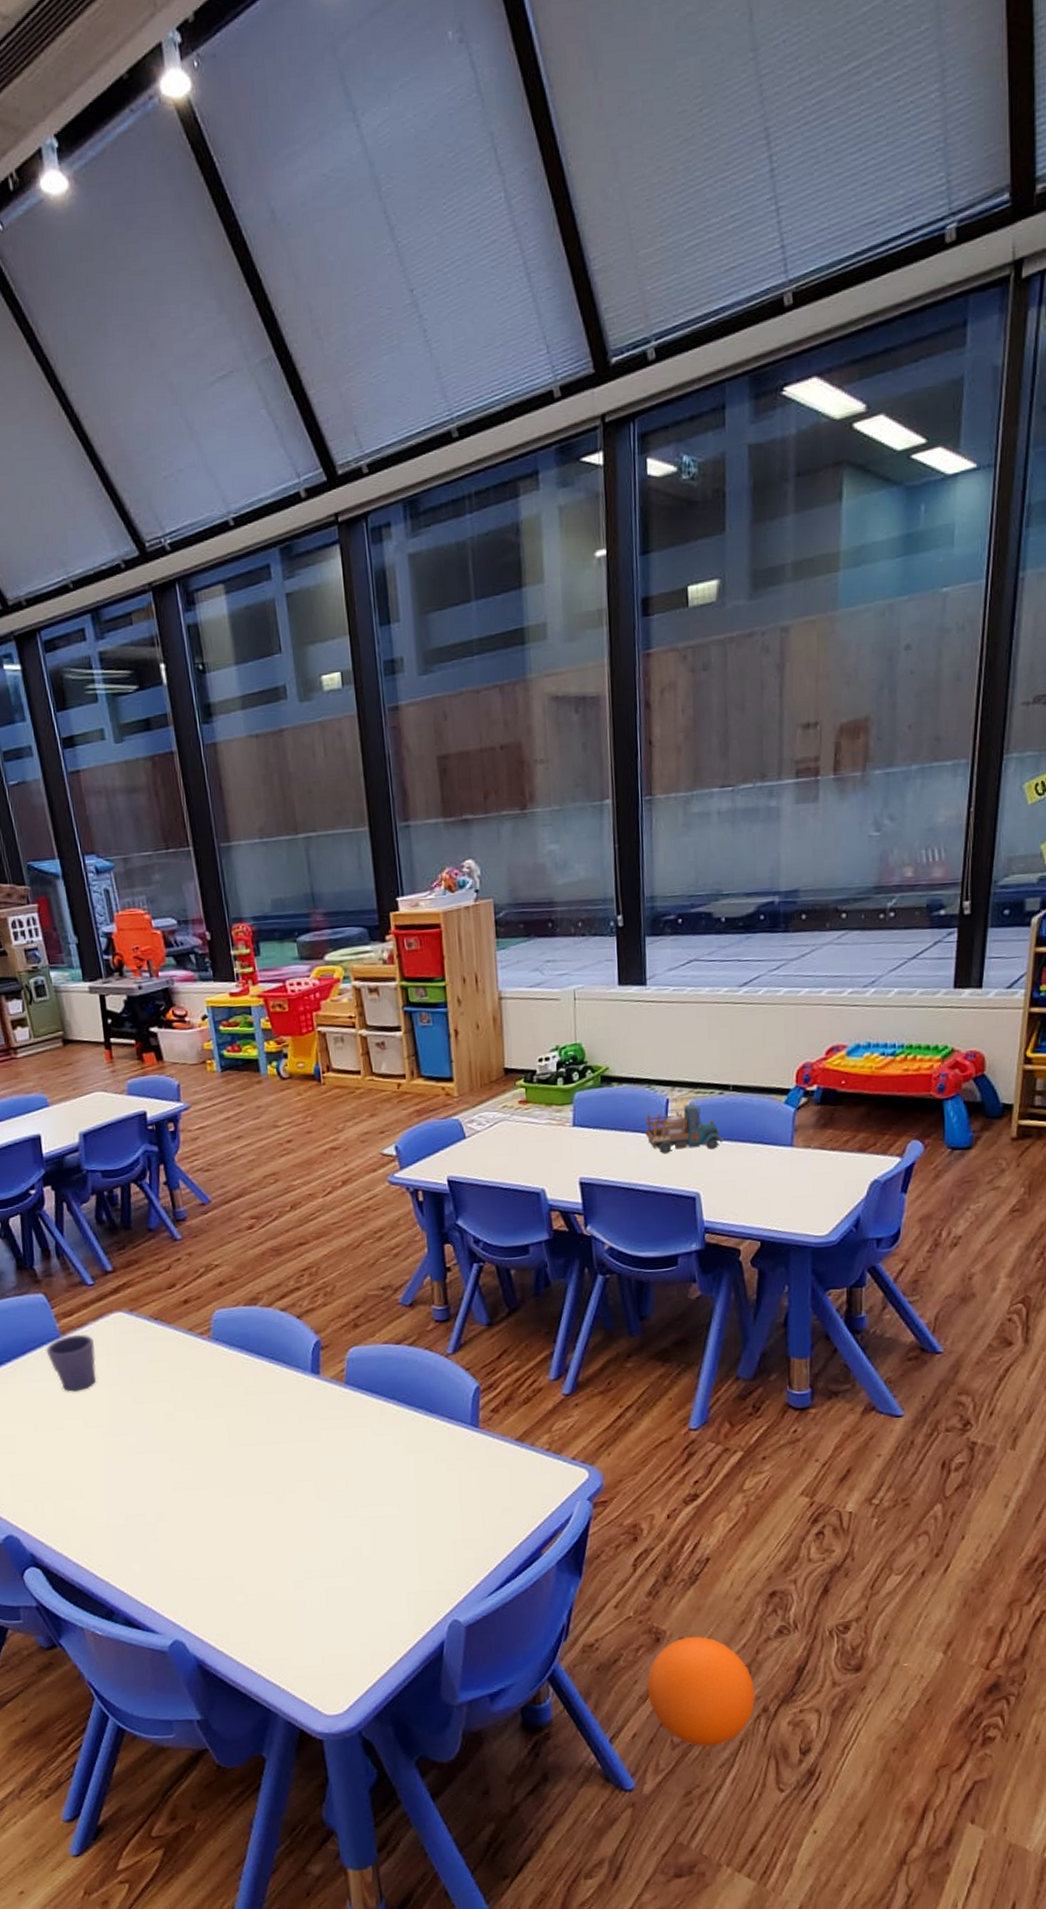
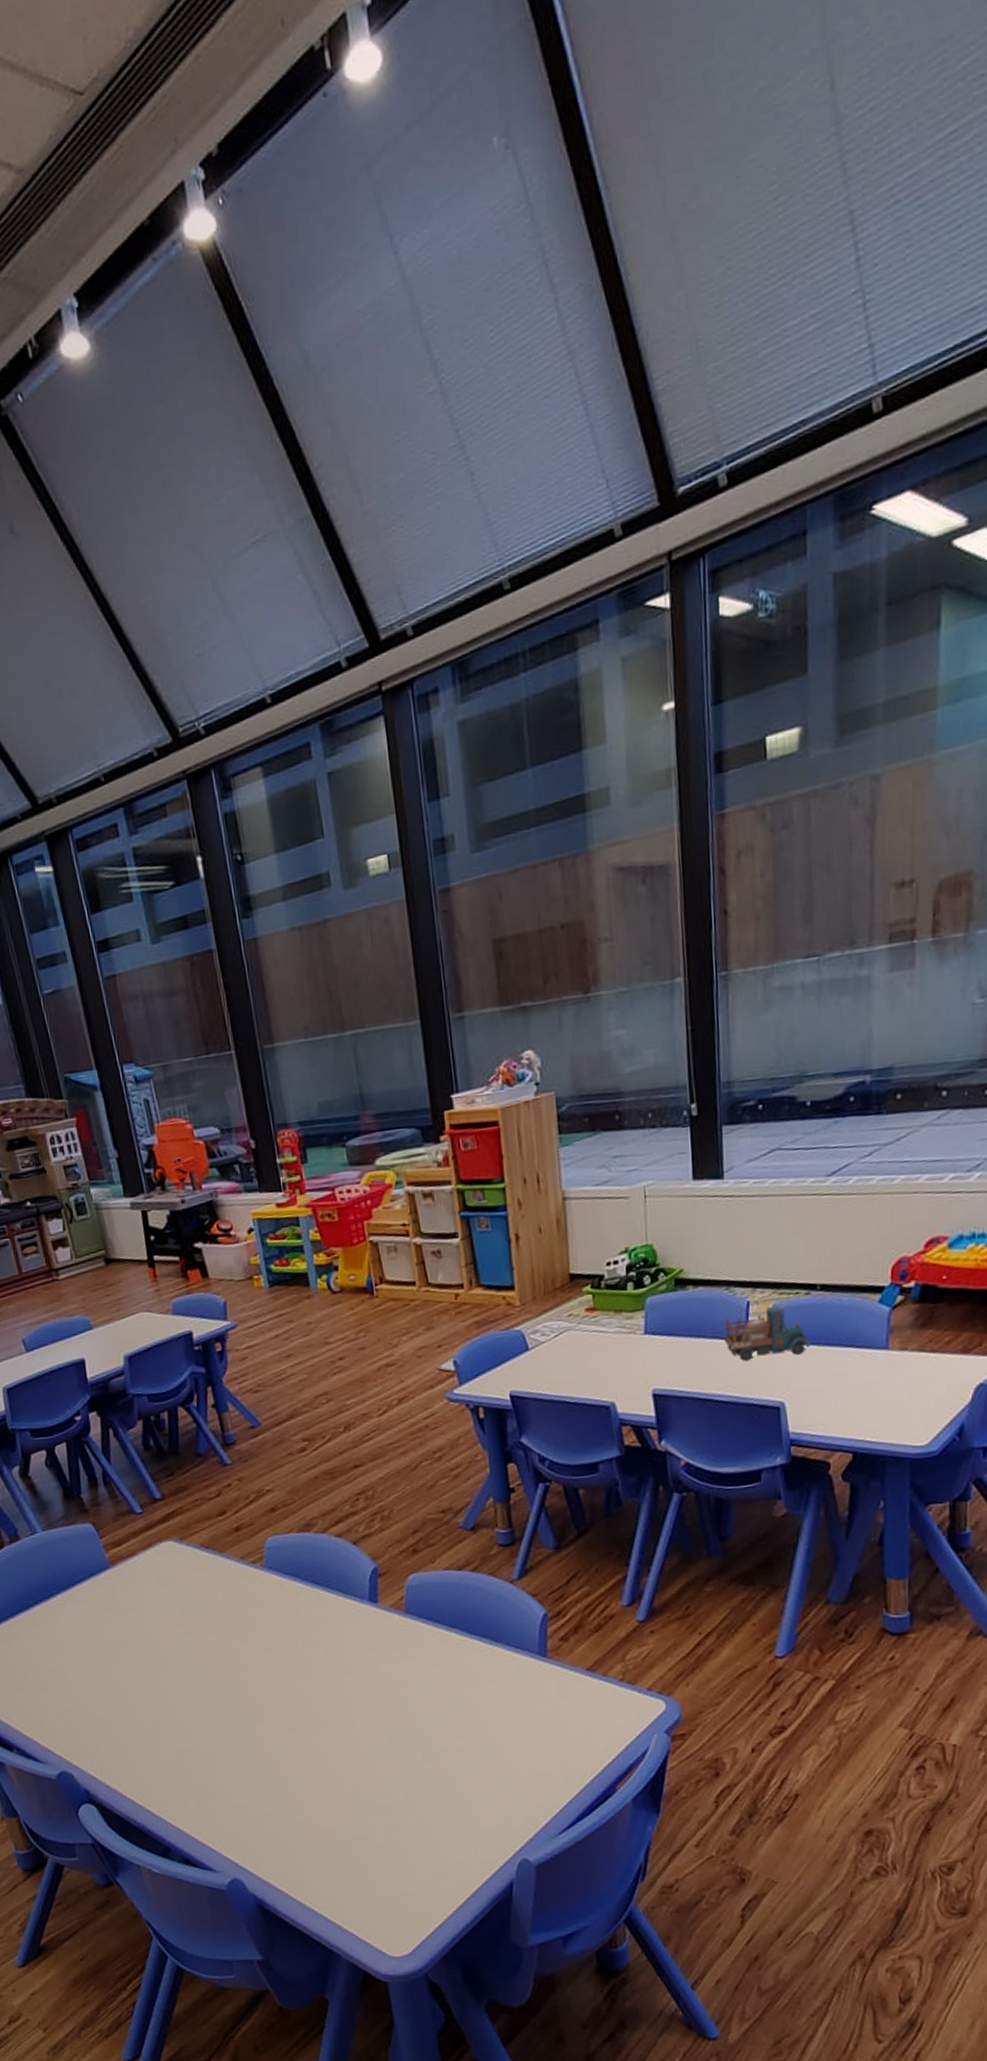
cup: present [46,1334,97,1392] -> none [95,1564,147,1624]
ball: present [647,1636,756,1747] -> none [731,1877,850,1994]

